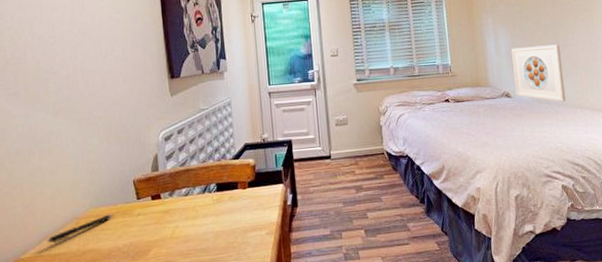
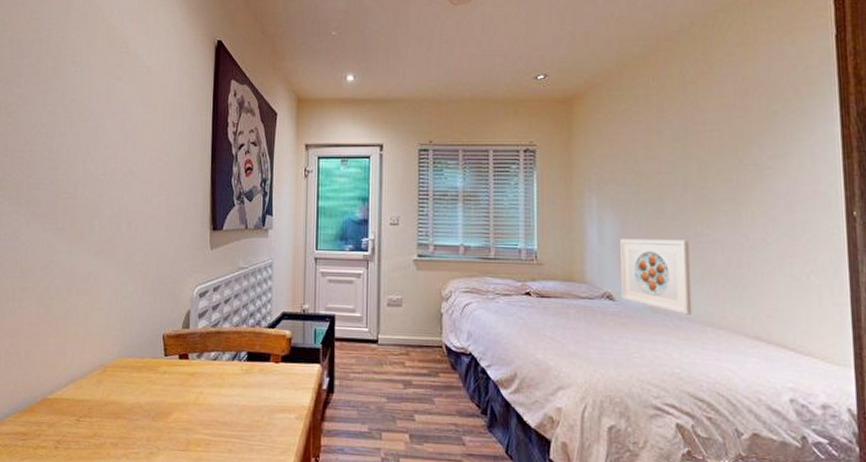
pen: present [47,214,114,244] -> none [74,367,140,389]

